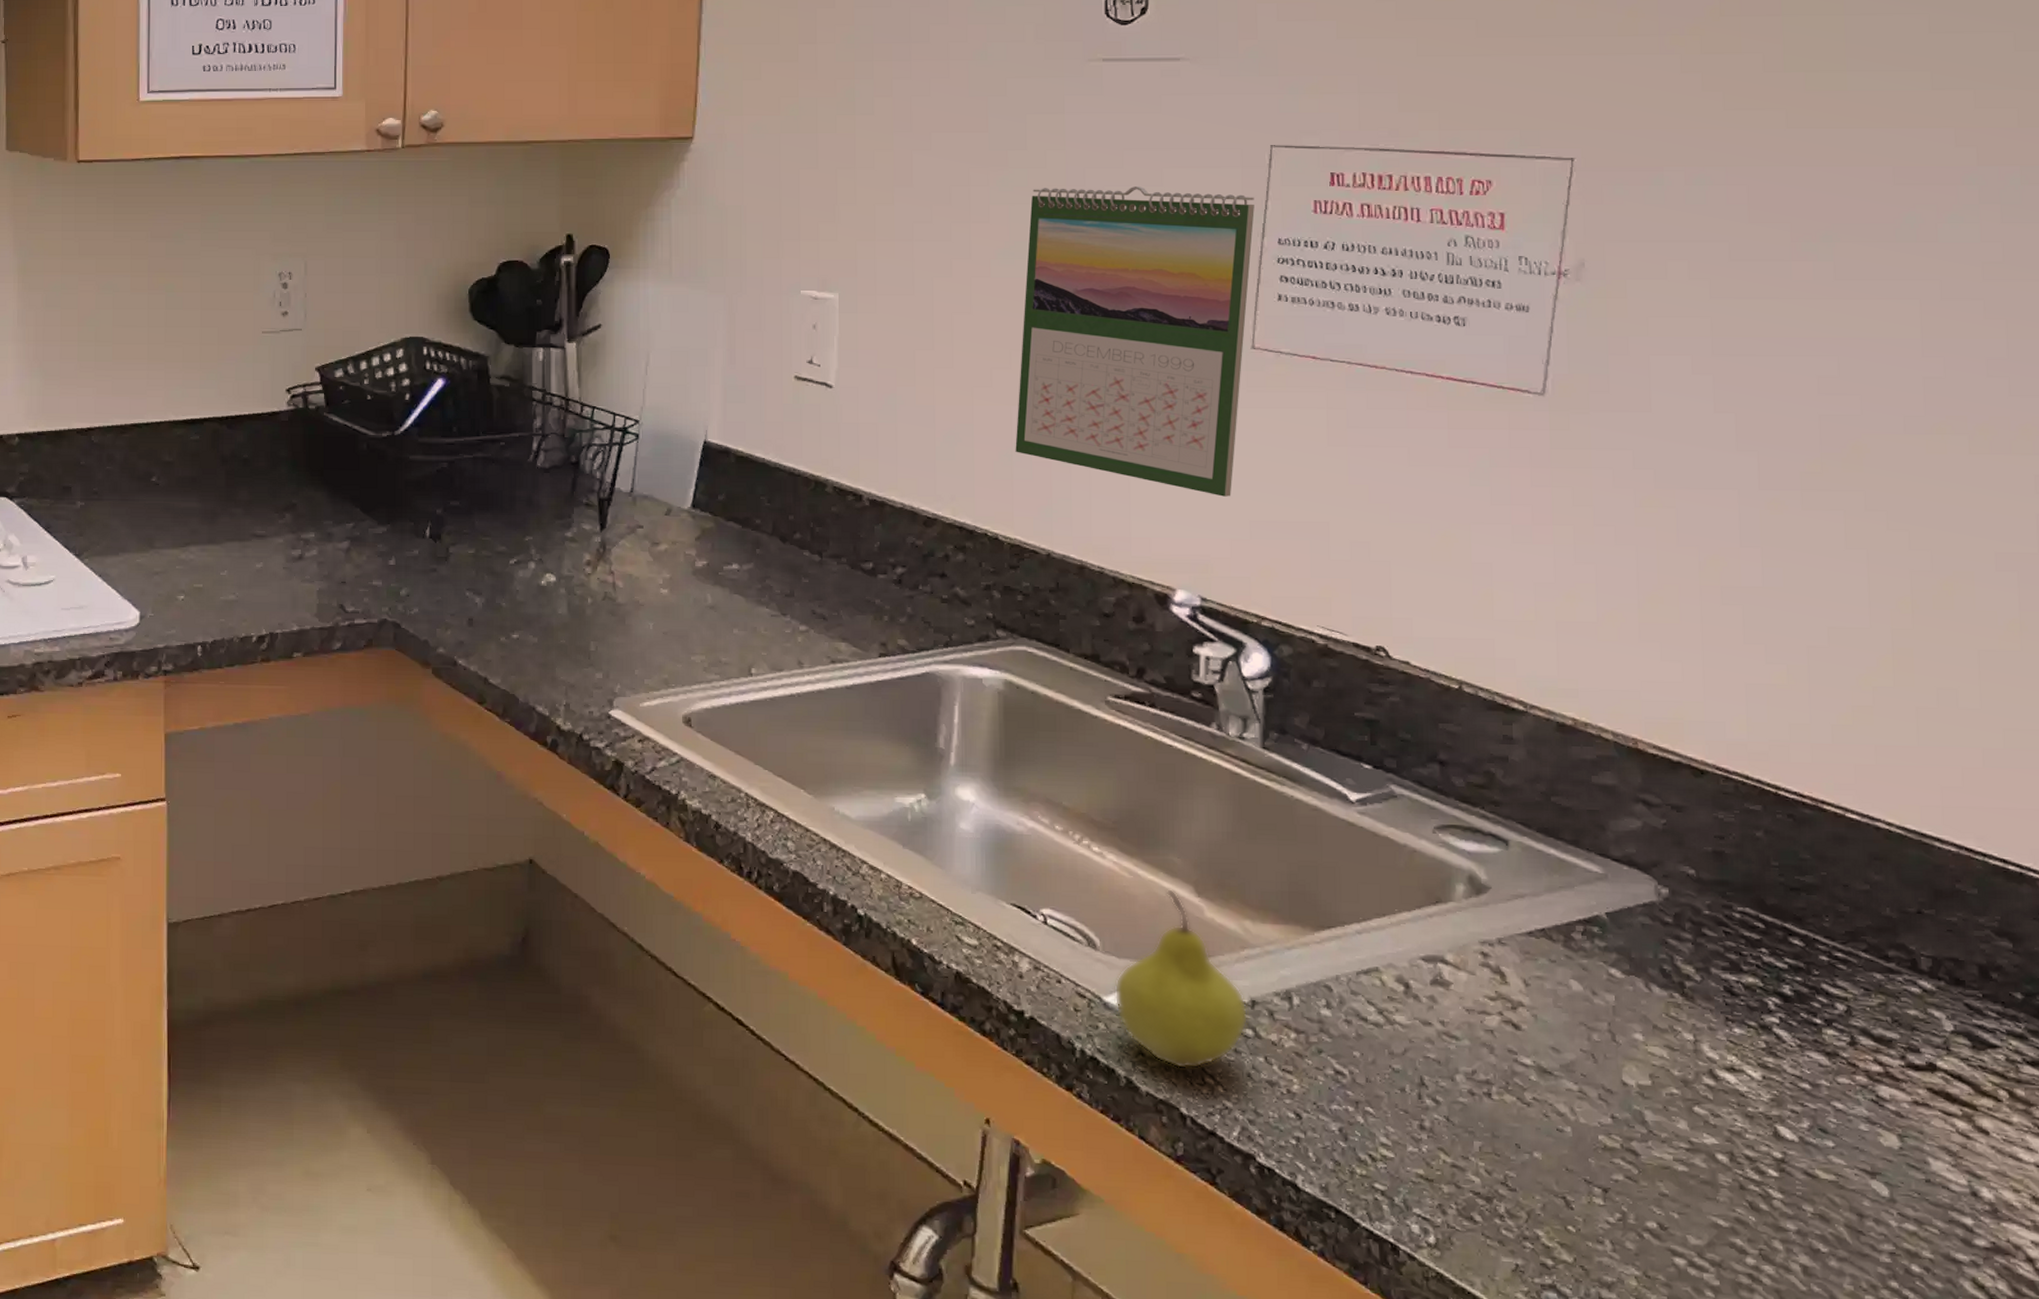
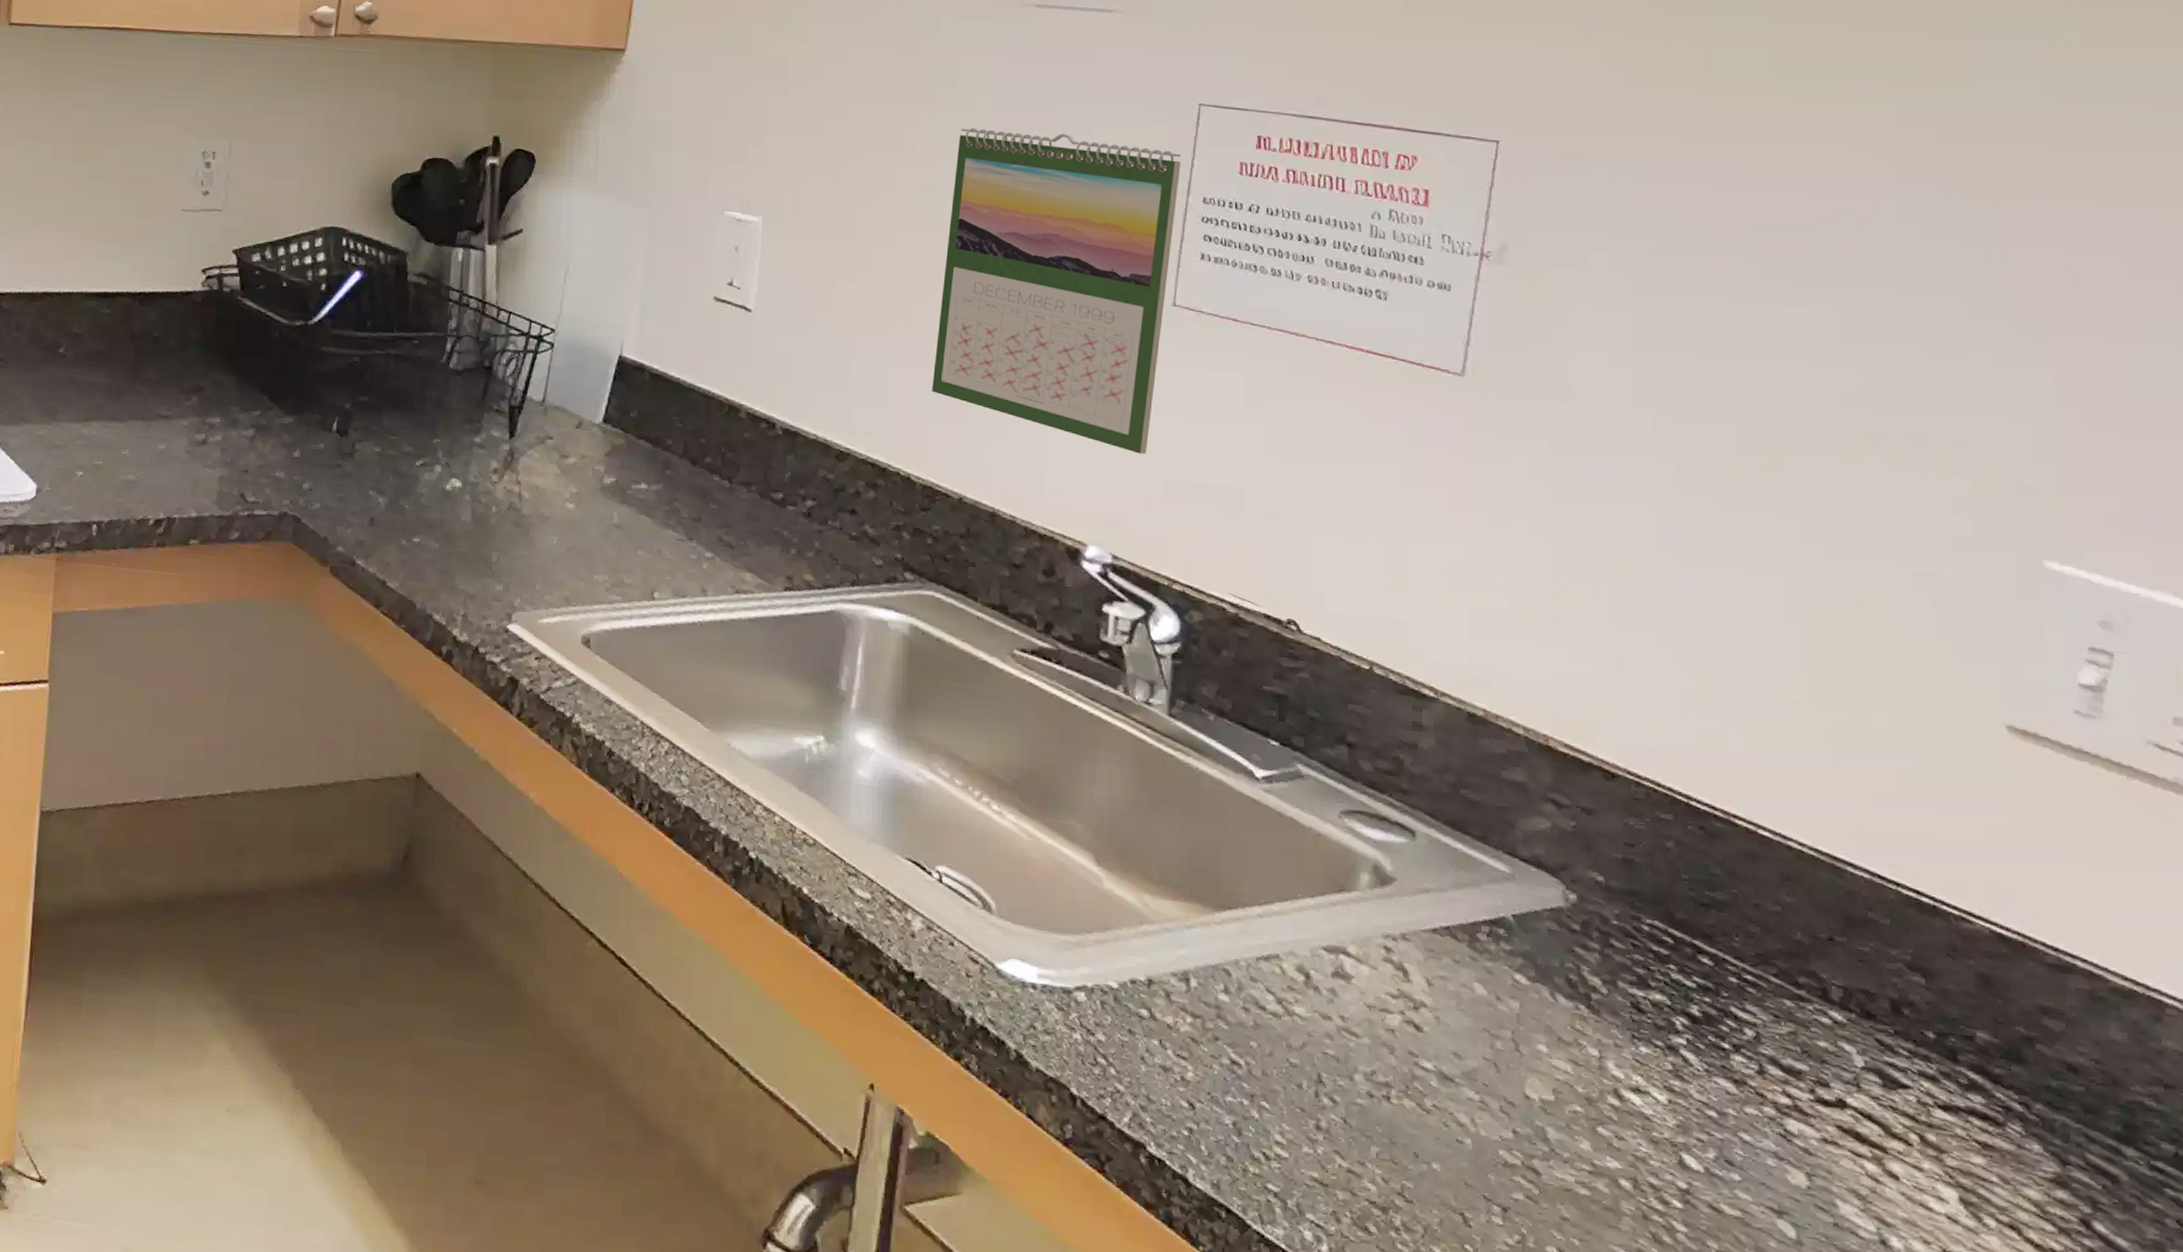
fruit: present [1114,889,1249,1070] -> none [1007,856,1144,1047]

